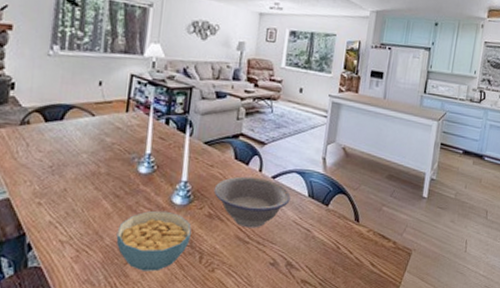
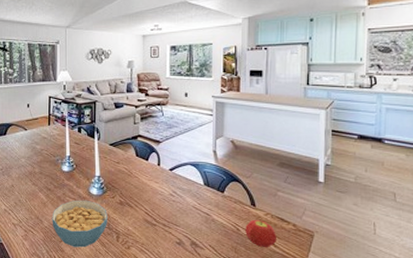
bowl: present [213,176,291,228] -> none [122,170,188,213]
fruit: none [345,237,376,267] -> present [245,220,276,247]

